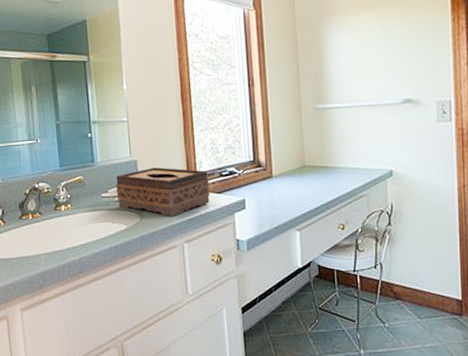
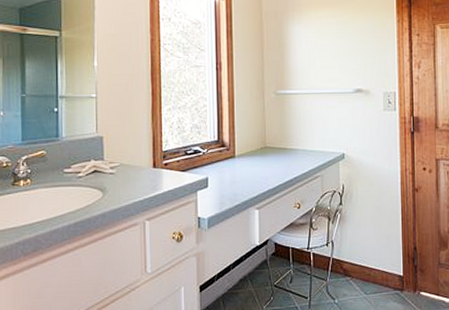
tissue box: present [116,167,210,217] -> none [80,144,175,194]

